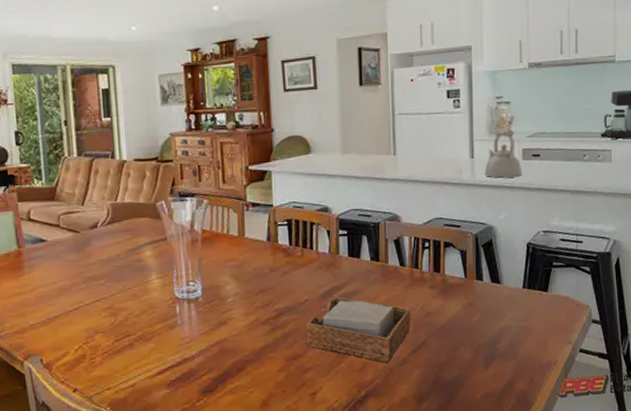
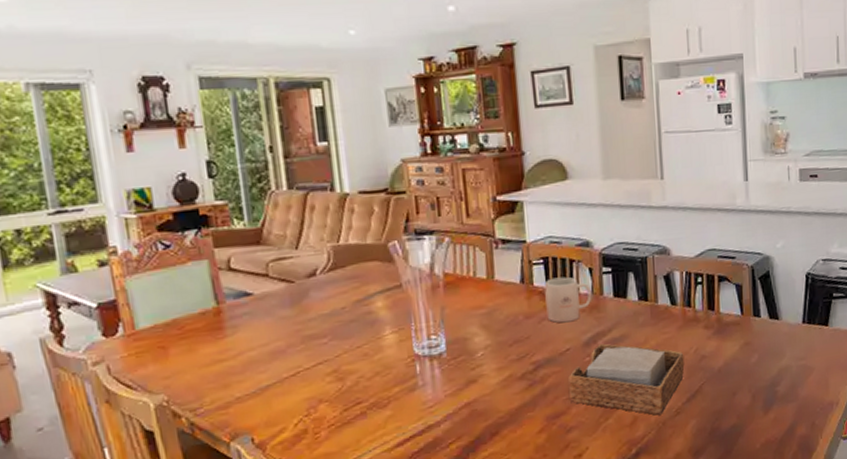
mug: none [288,237,329,277] -> present [544,276,592,323]
kettle: present [484,129,522,179] -> none [759,148,800,203]

